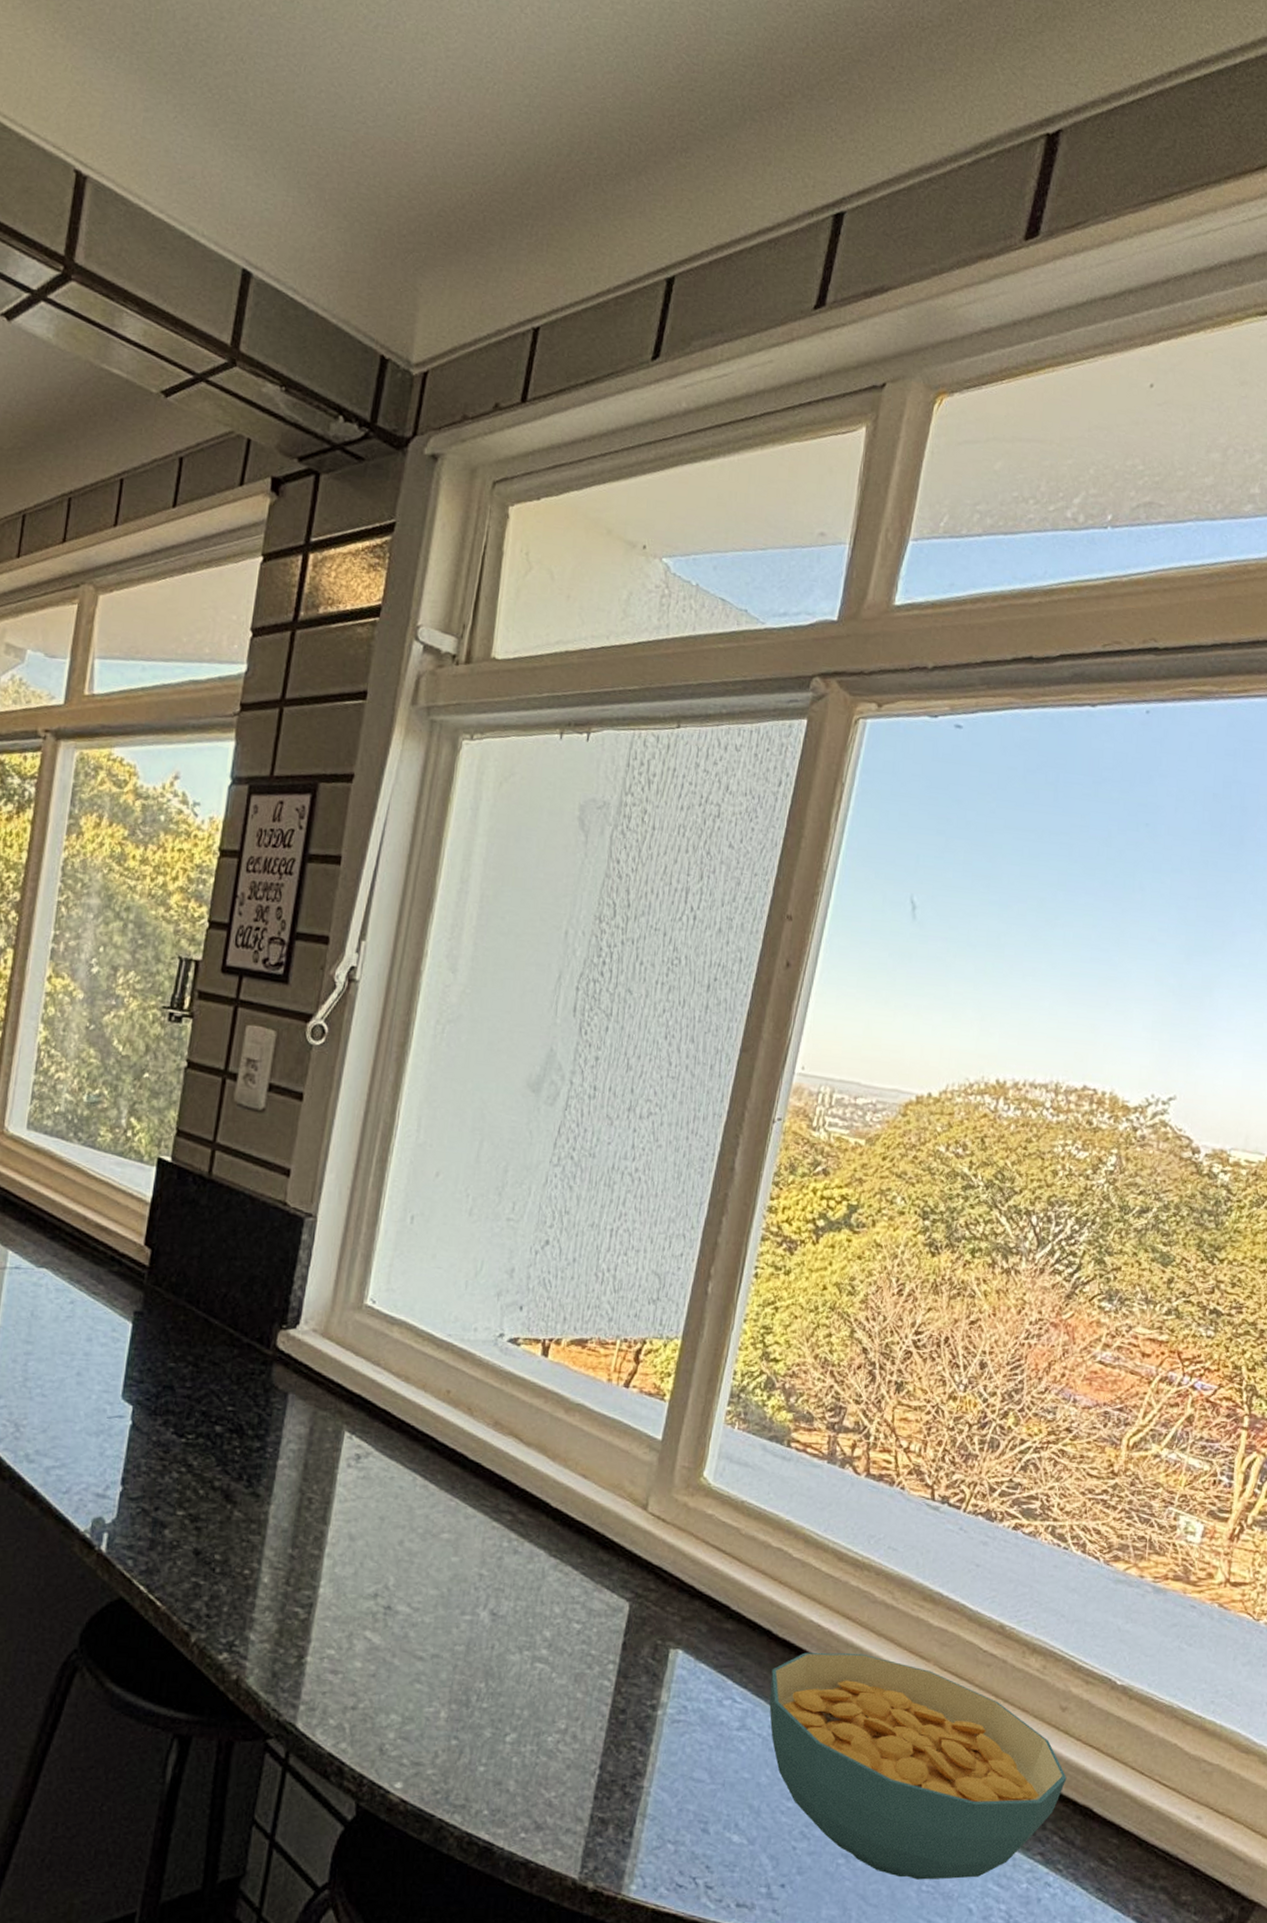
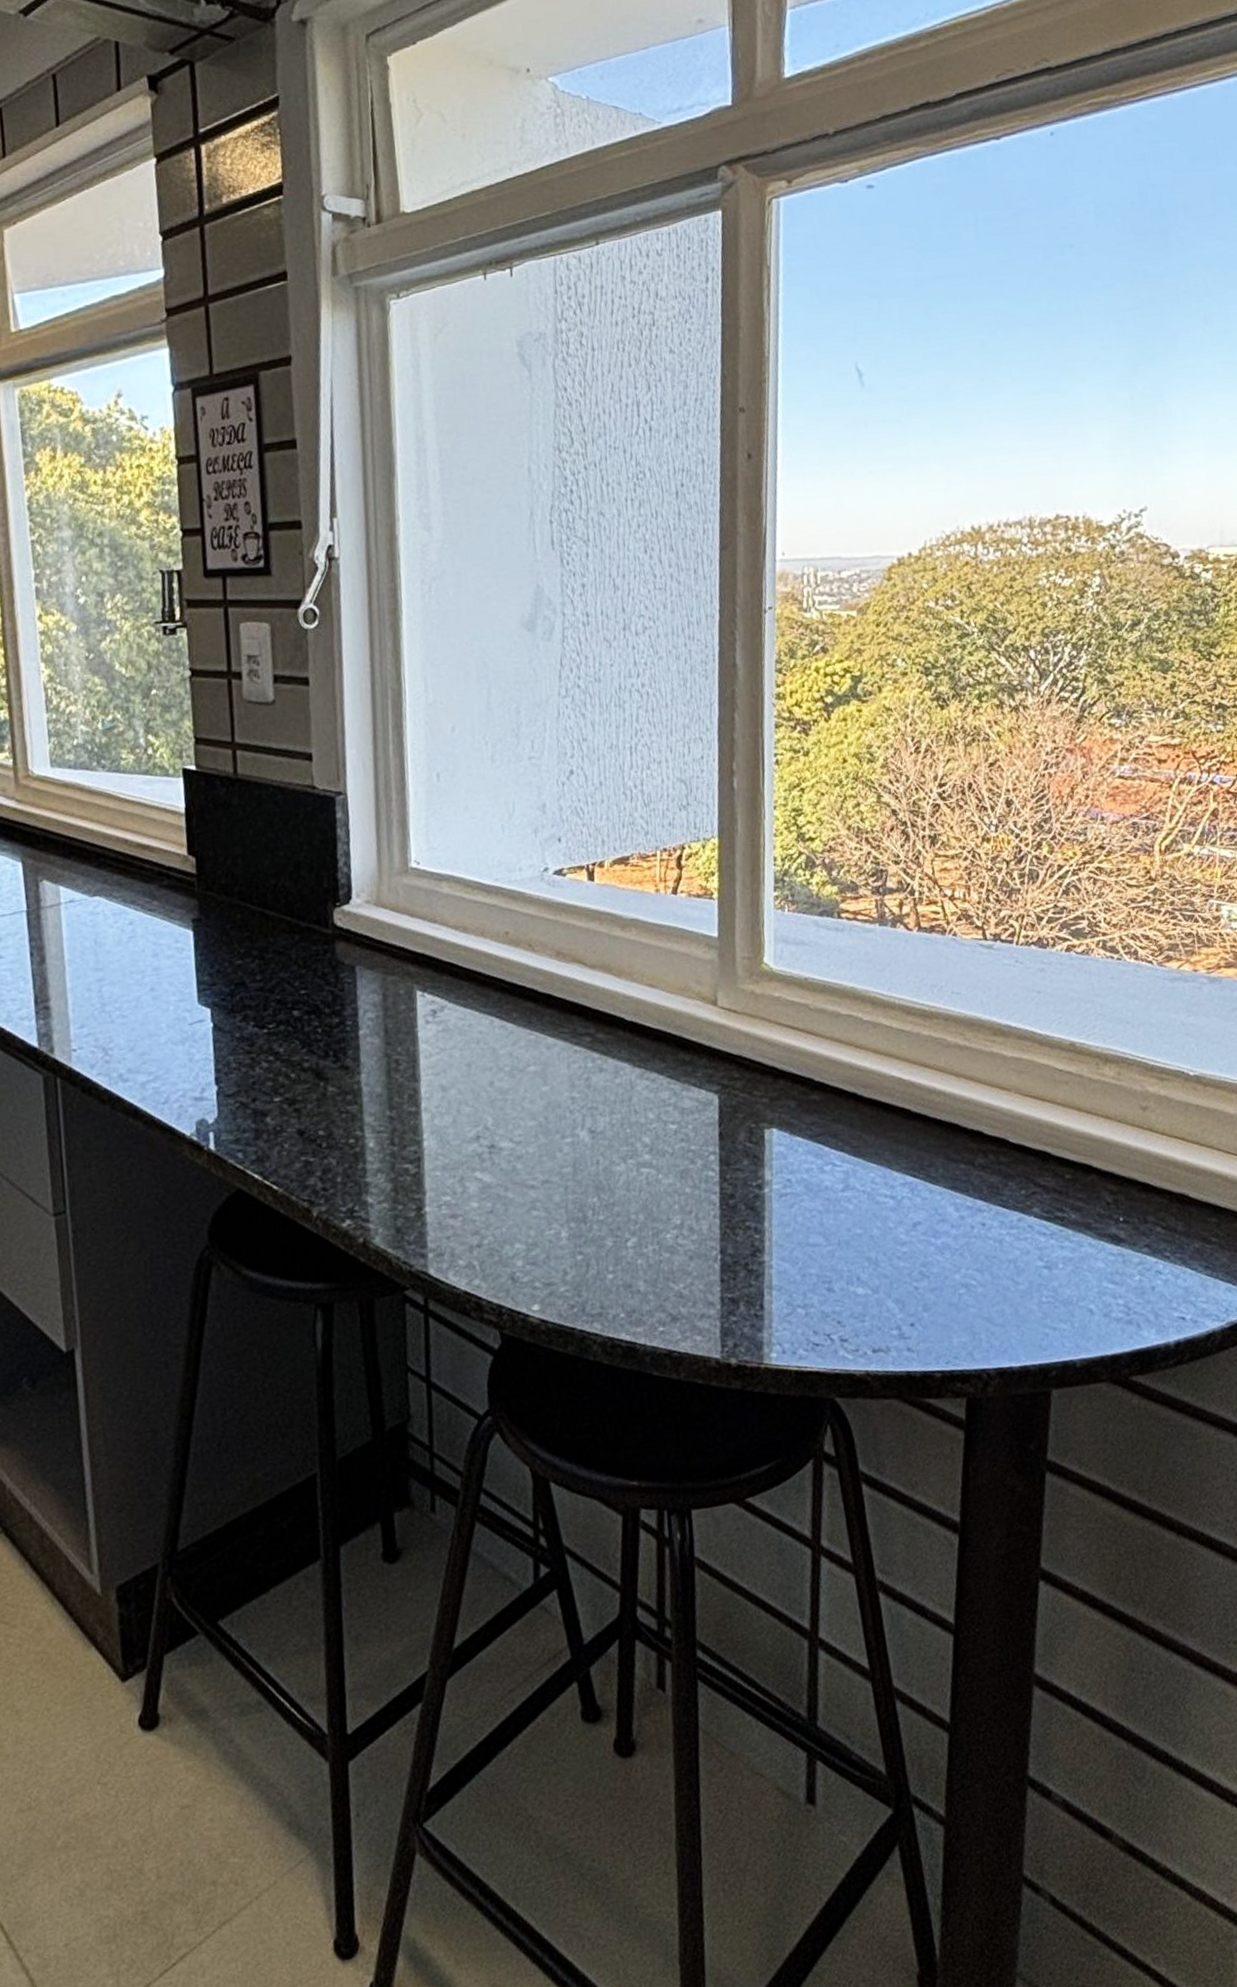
cereal bowl: present [769,1652,1067,1880] -> none [864,1096,1159,1295]

